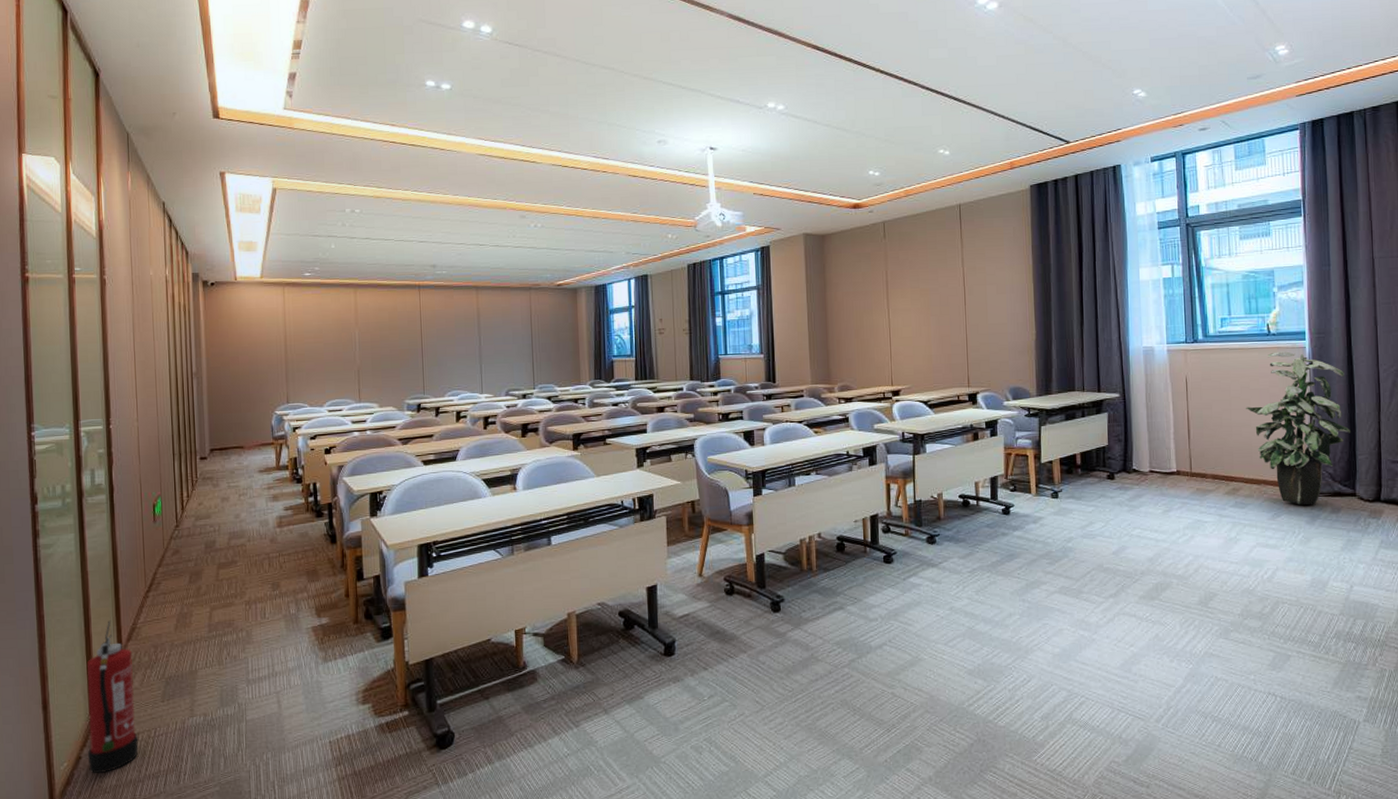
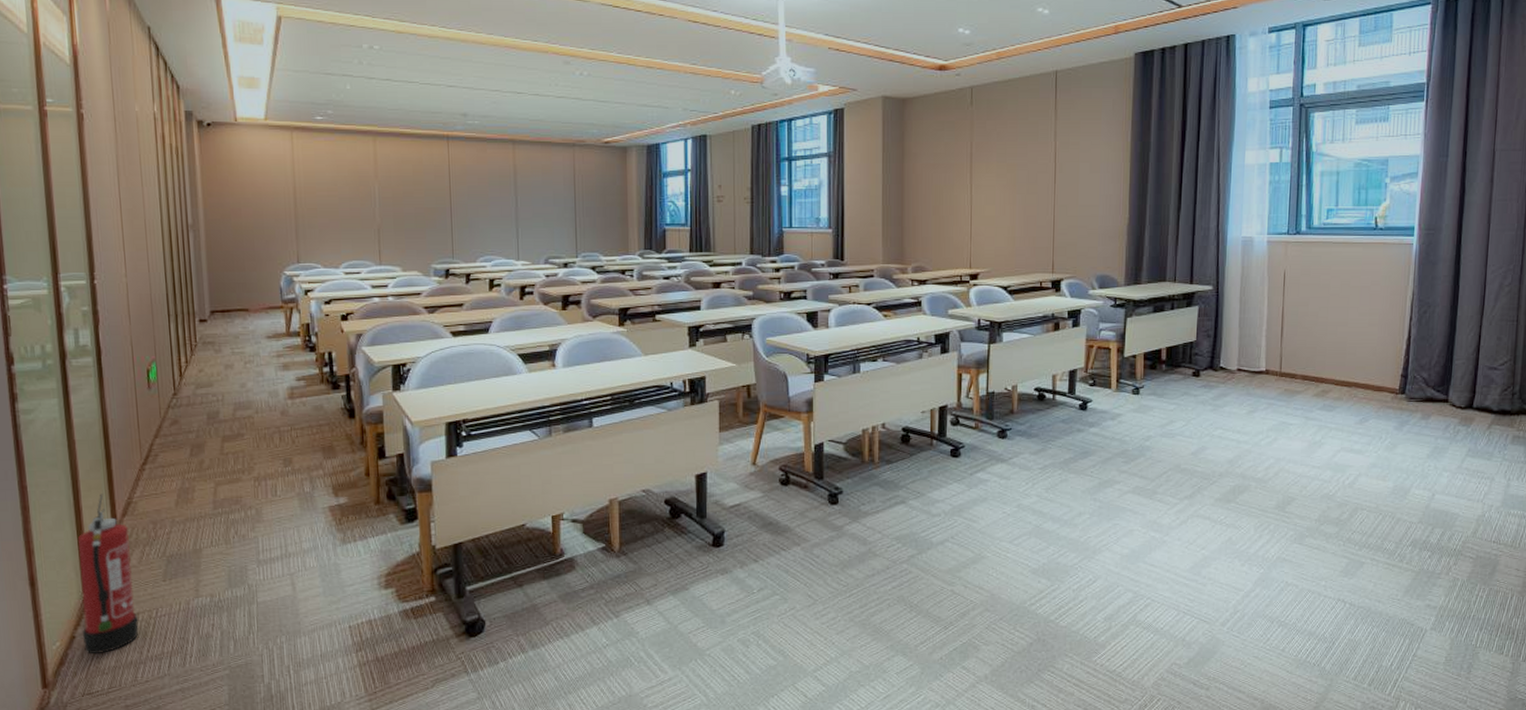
indoor plant: present [1246,351,1351,506] -> none [1344,247,1451,411]

